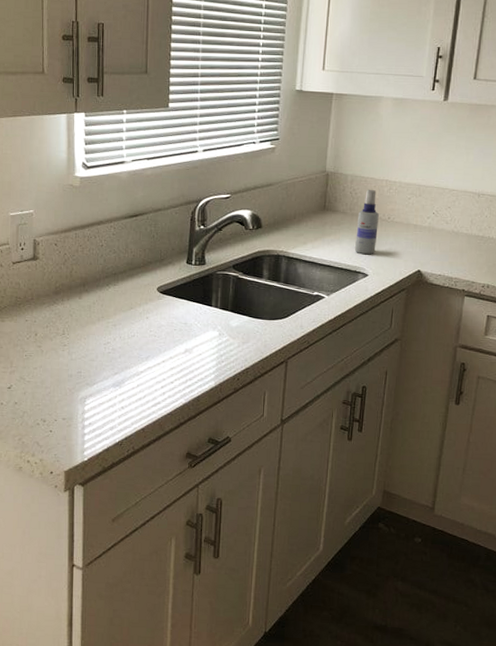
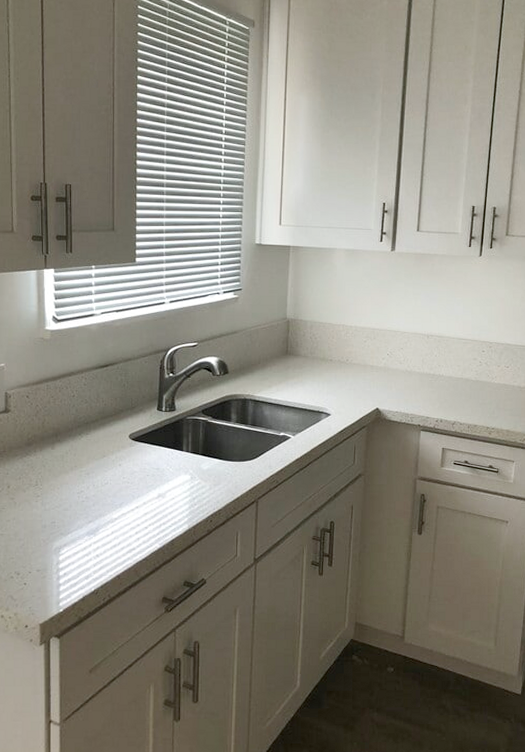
spray bottle: present [355,189,380,254] -> none [317,334,339,394]

